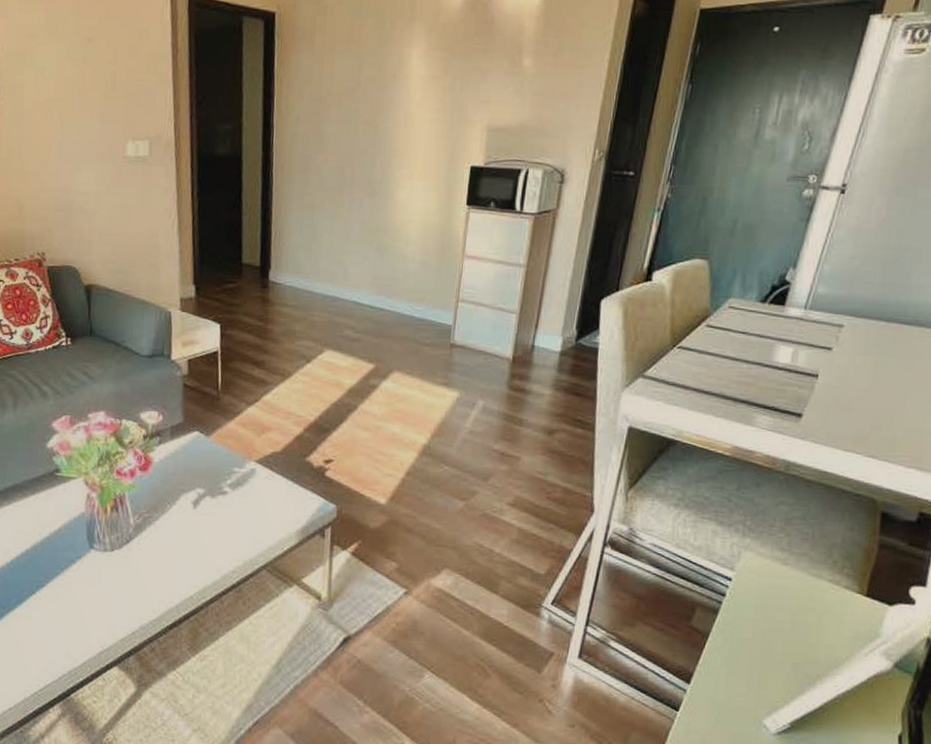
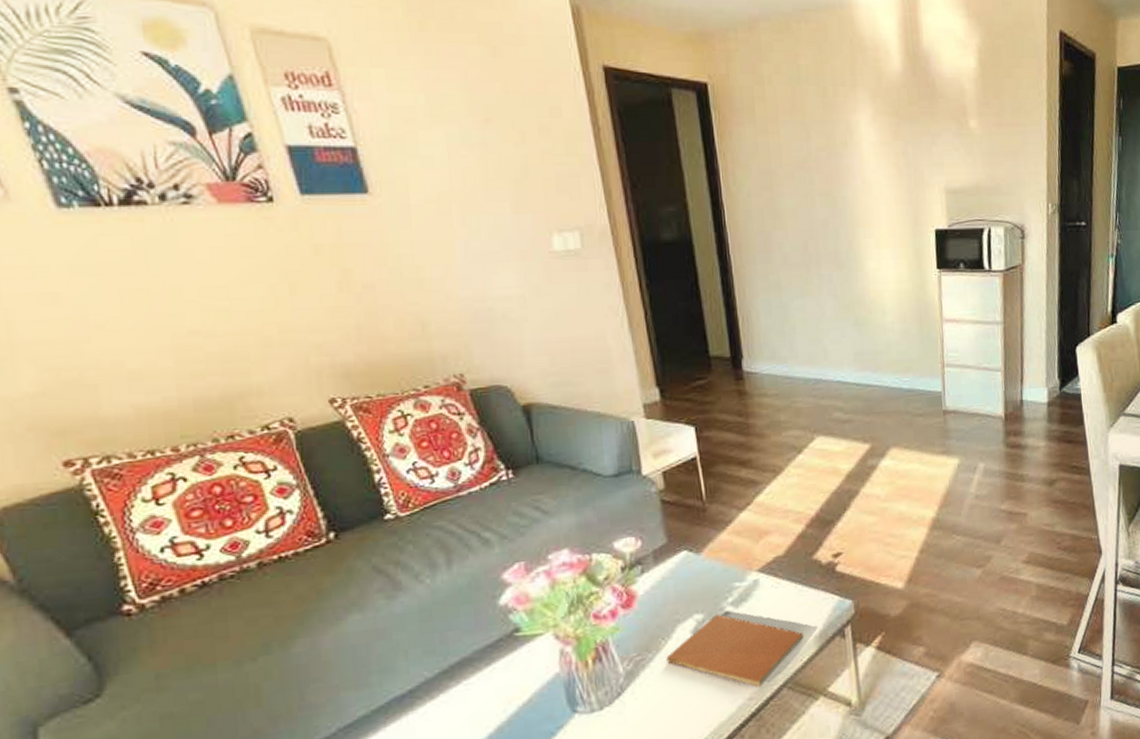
book: none [169,492,288,564] -> present [666,614,804,688]

